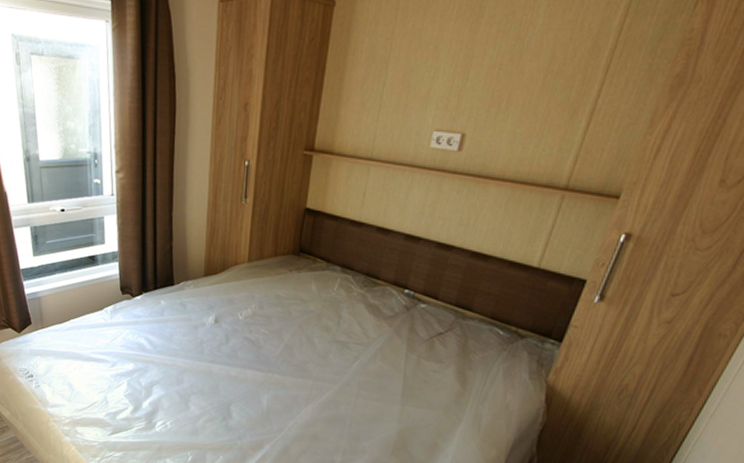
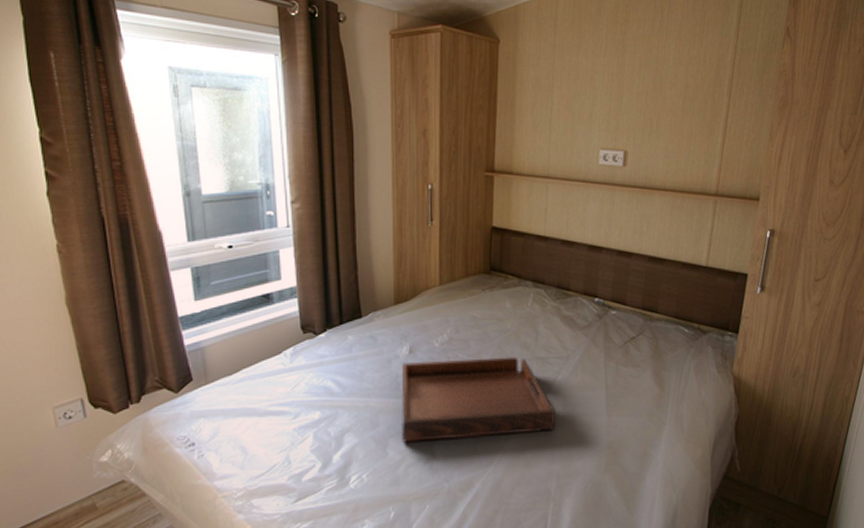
serving tray: none [203,331,349,411] -> present [401,356,555,443]

